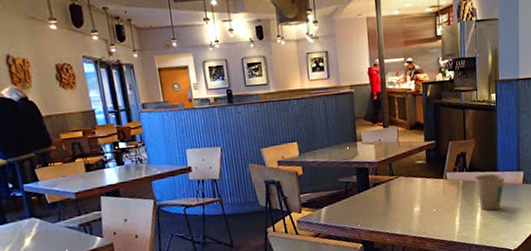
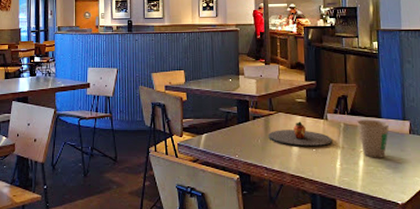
plate: none [389,183,452,209] -> present [268,121,333,147]

